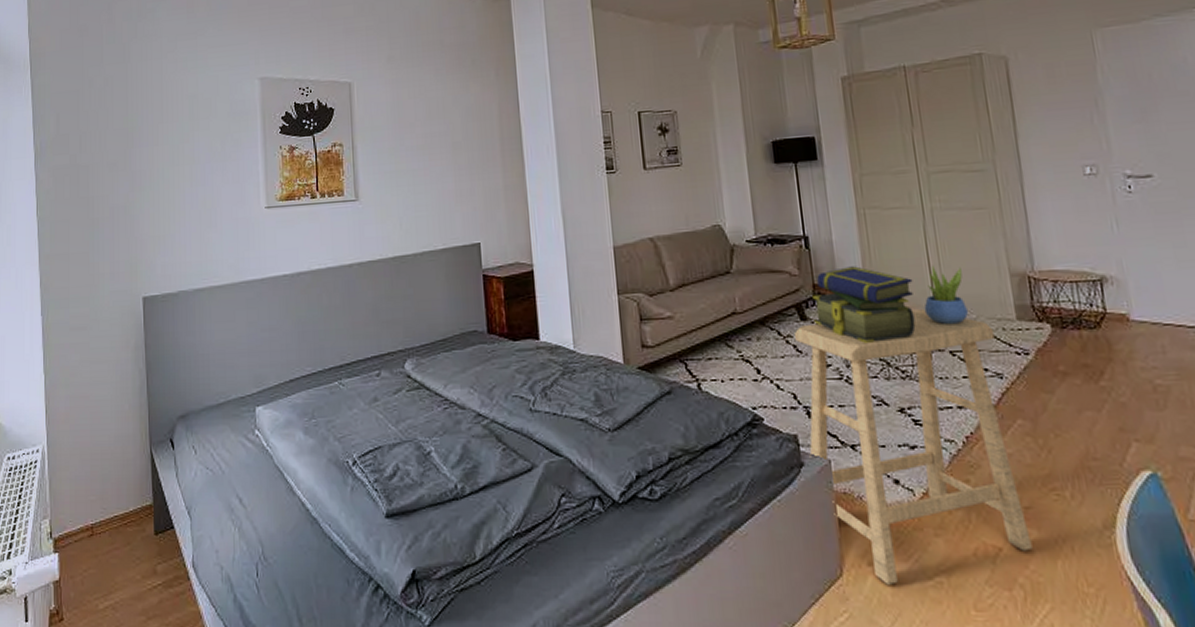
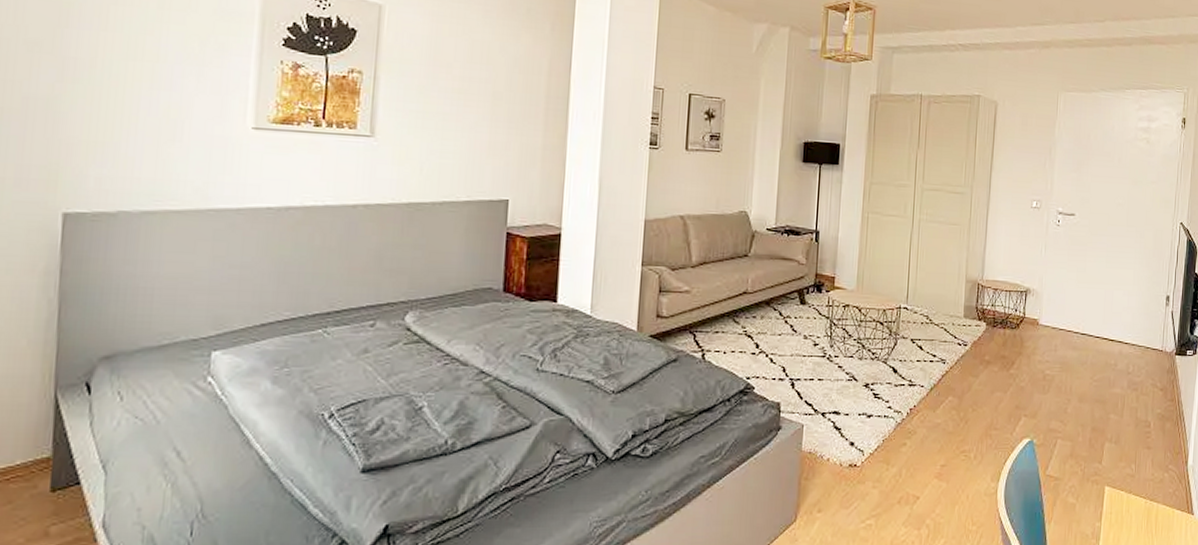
stool: present [795,309,1033,585] -> none [787,303,946,528]
stack of books: present [812,266,916,343] -> none [811,261,895,328]
succulent plant: present [923,265,968,325] -> none [898,267,932,318]

